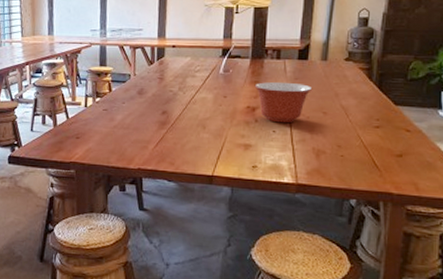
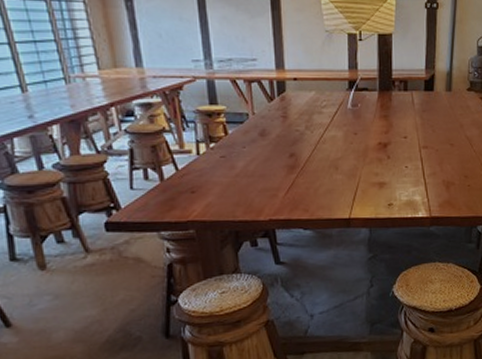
mixing bowl: present [254,81,313,123] -> none [384,115,440,158]

